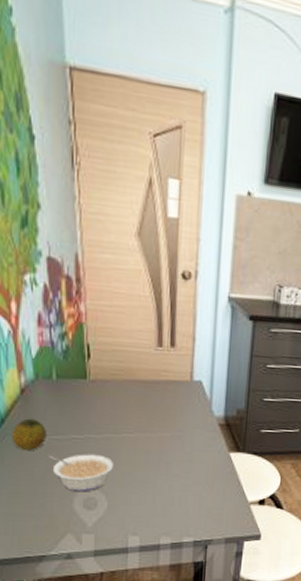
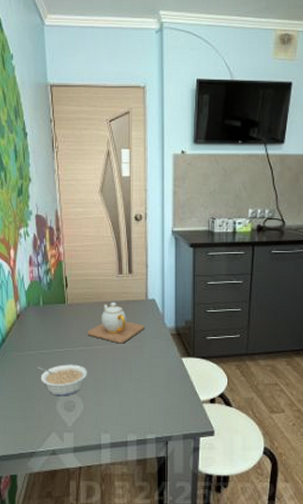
fruit: present [12,418,46,451] -> none [10,337,35,364]
teapot: none [114,380,188,433] -> present [87,301,145,344]

